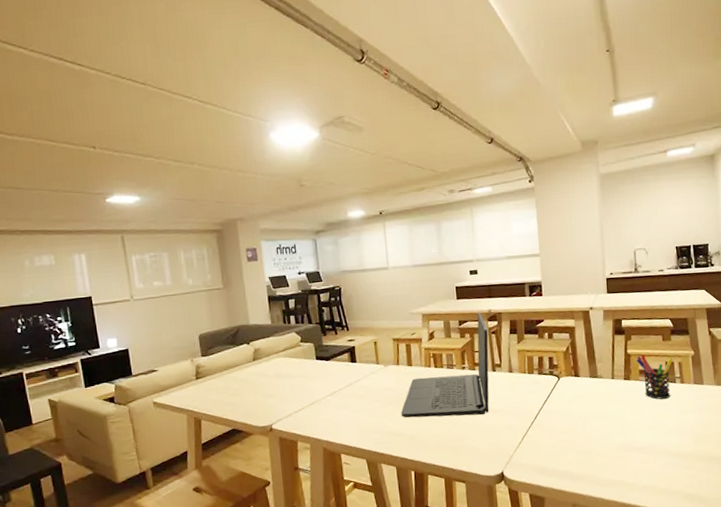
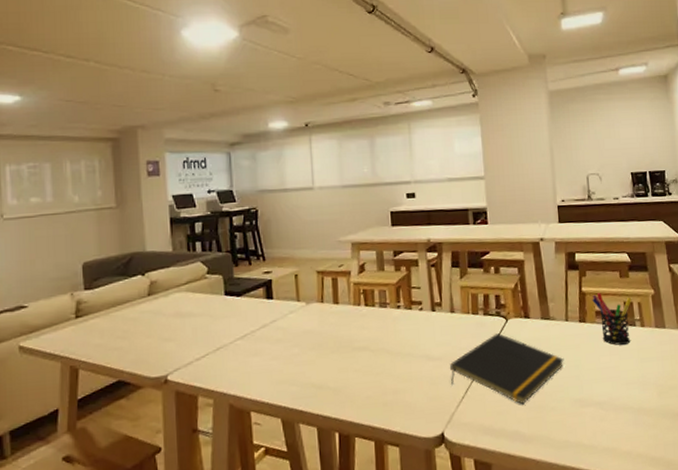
laptop: present [400,312,489,418] -> none [324,241,428,367]
notepad: none [509,390,610,450] -> present [450,333,564,405]

